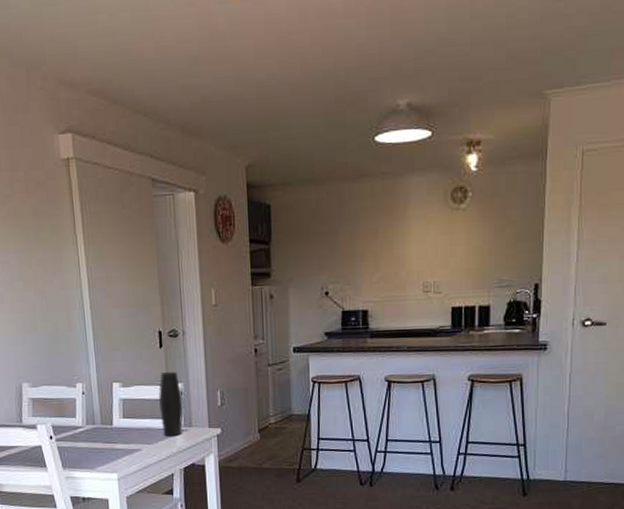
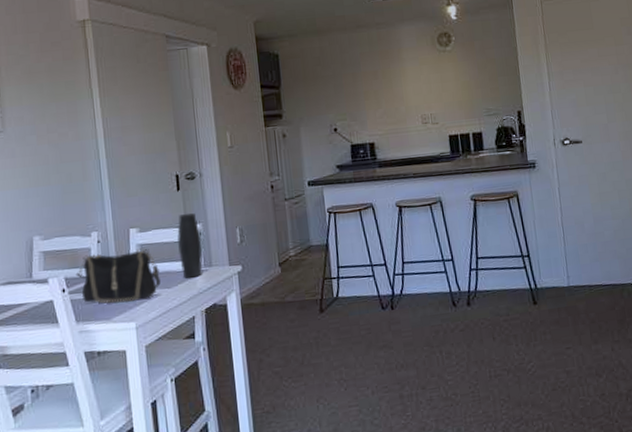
handbag: none [62,403,142,454] -> present [76,248,160,304]

